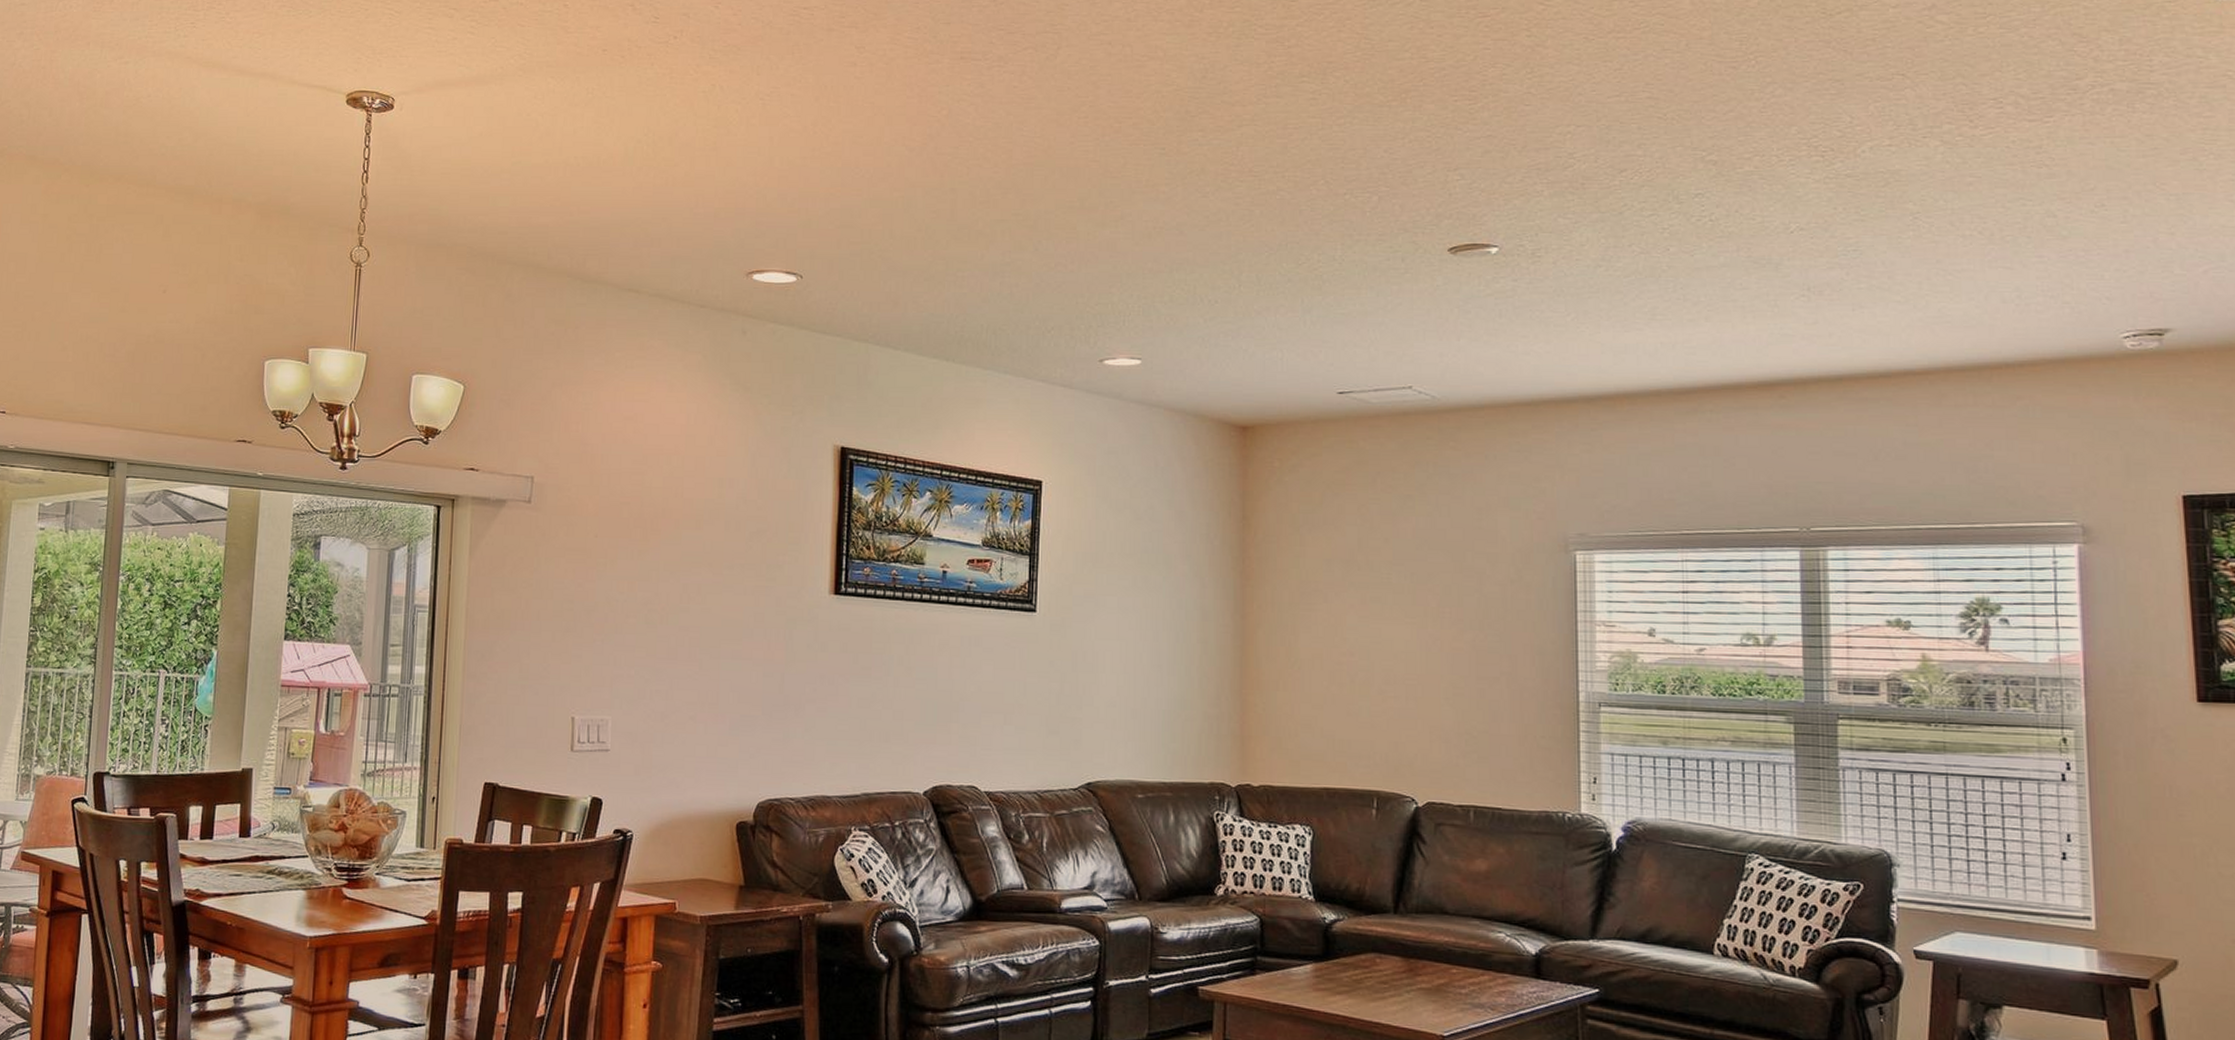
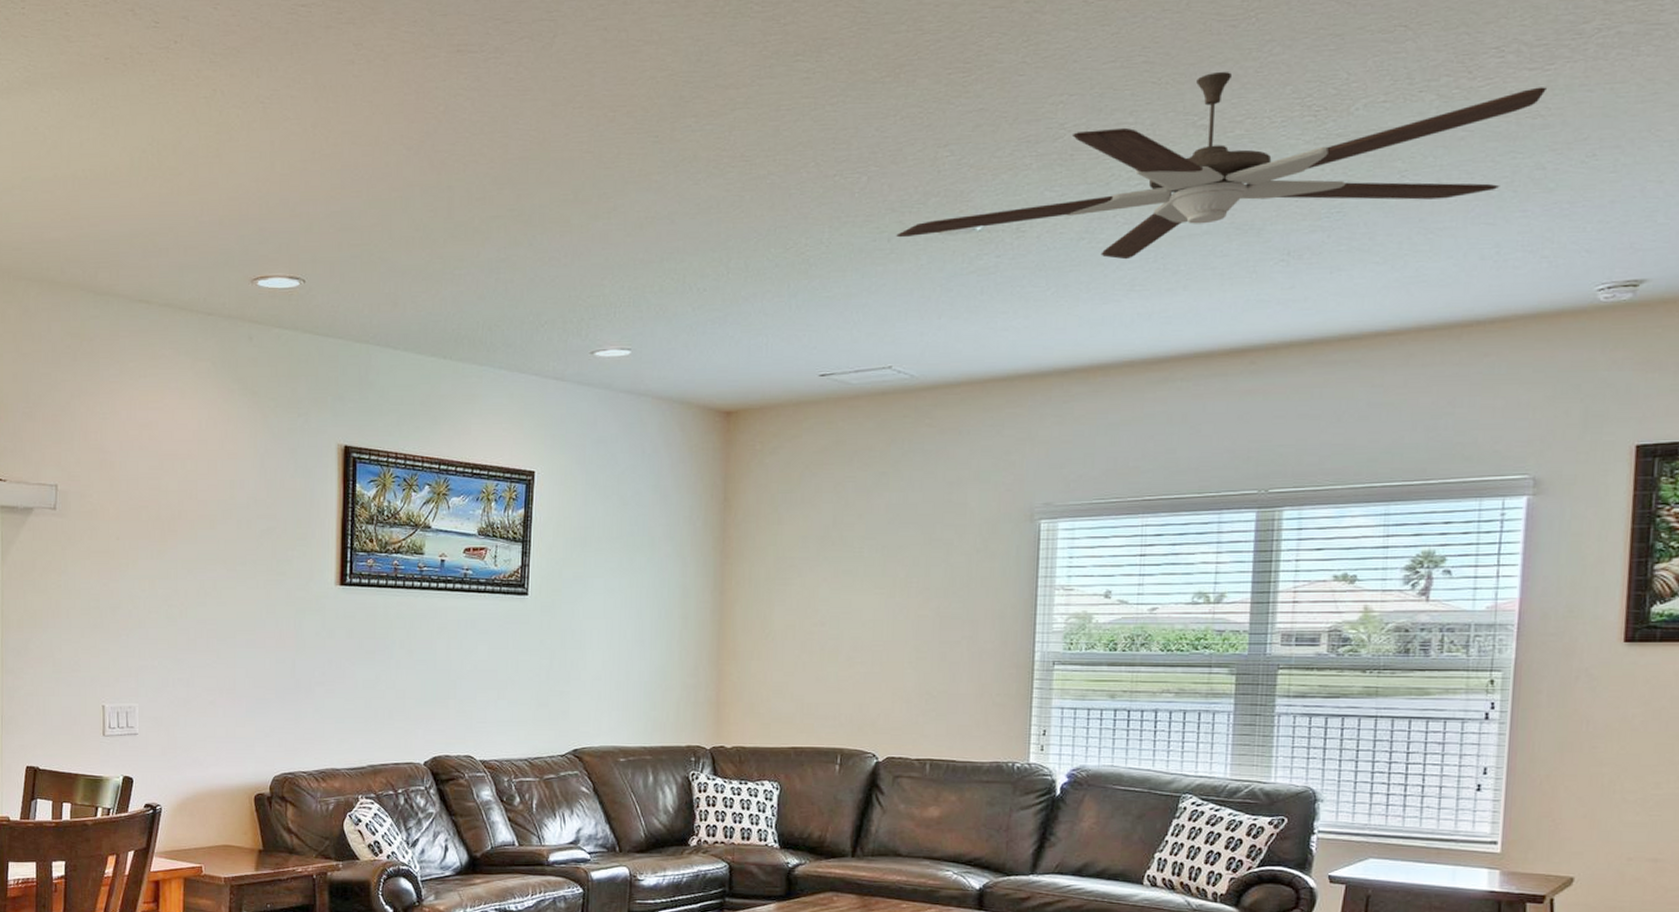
ceiling fan: none [1410,111,2049,289] -> present [896,72,1548,260]

